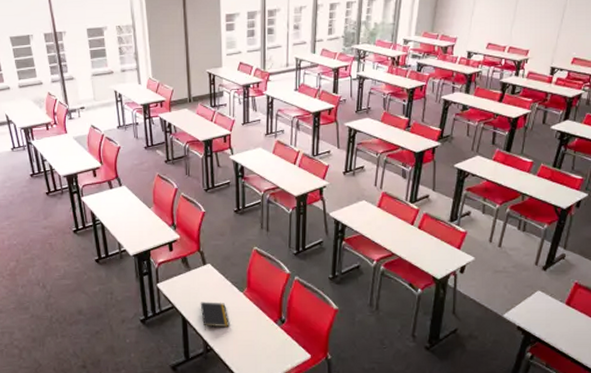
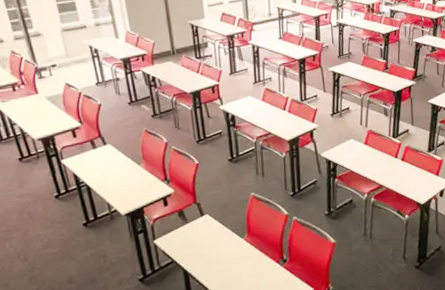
notepad: present [200,302,230,330] -> none [201,251,233,280]

